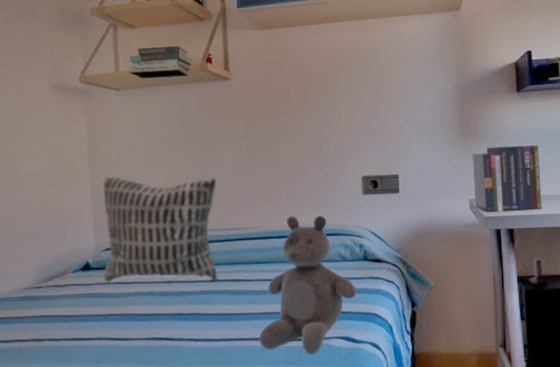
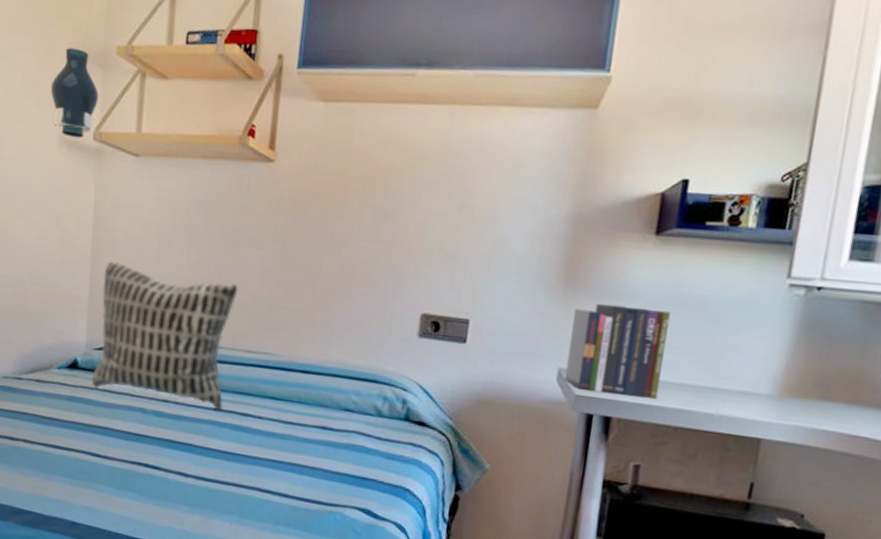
vase: none [38,13,80,83] -> present [50,48,99,138]
books: present [127,45,193,79] -> none [150,105,232,150]
stuffed animal: present [259,215,357,354] -> none [259,348,389,521]

